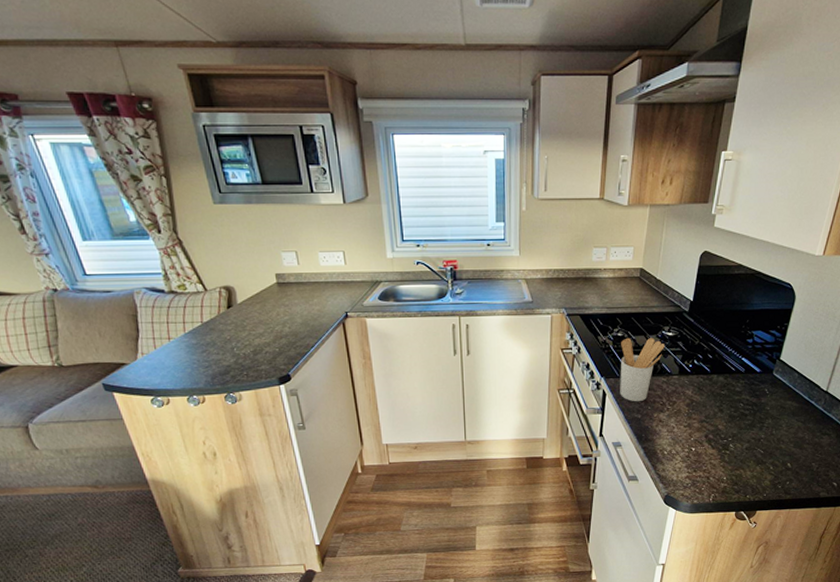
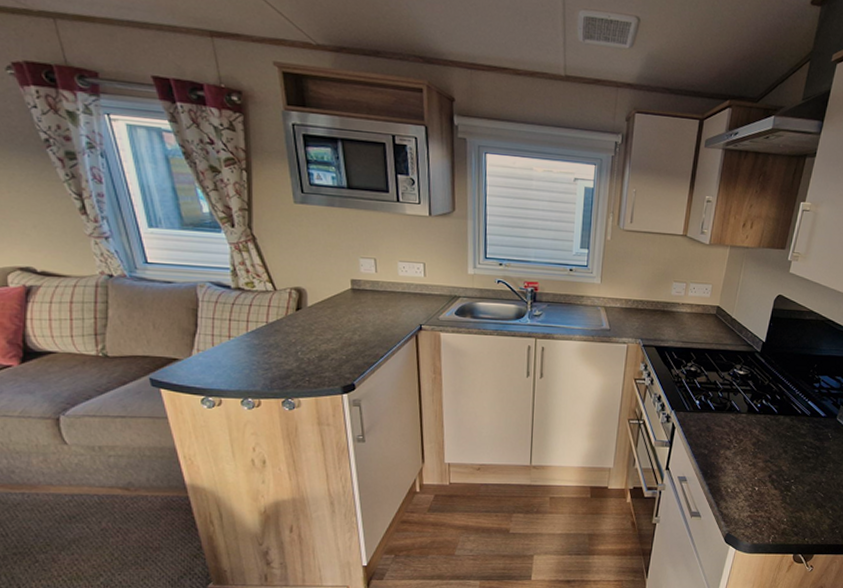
utensil holder: present [620,337,664,402] -> none [689,373,735,438]

